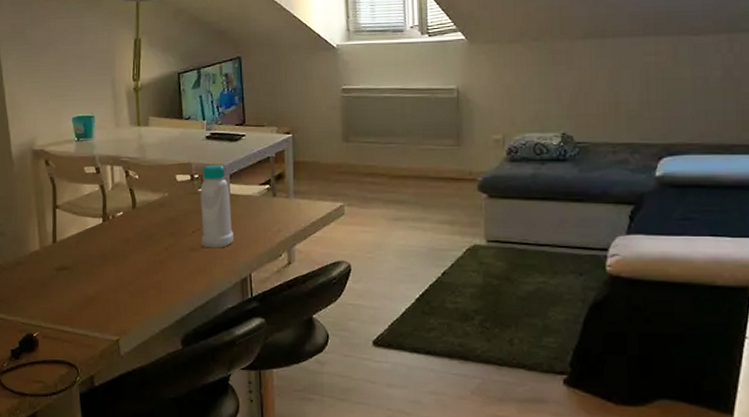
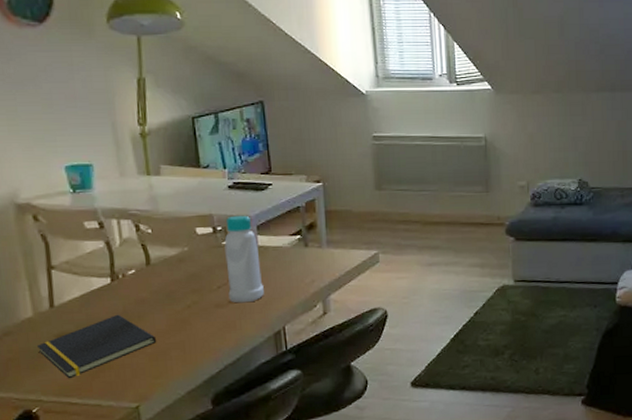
notepad: none [41,252,137,309] -> present [37,314,157,379]

